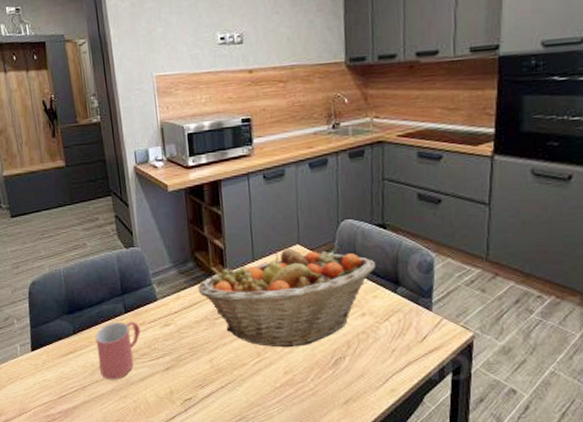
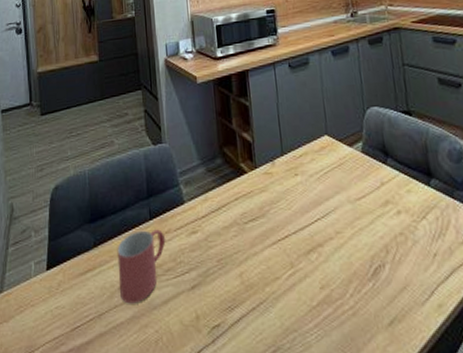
fruit basket: present [197,249,376,348] -> none [226,140,407,256]

